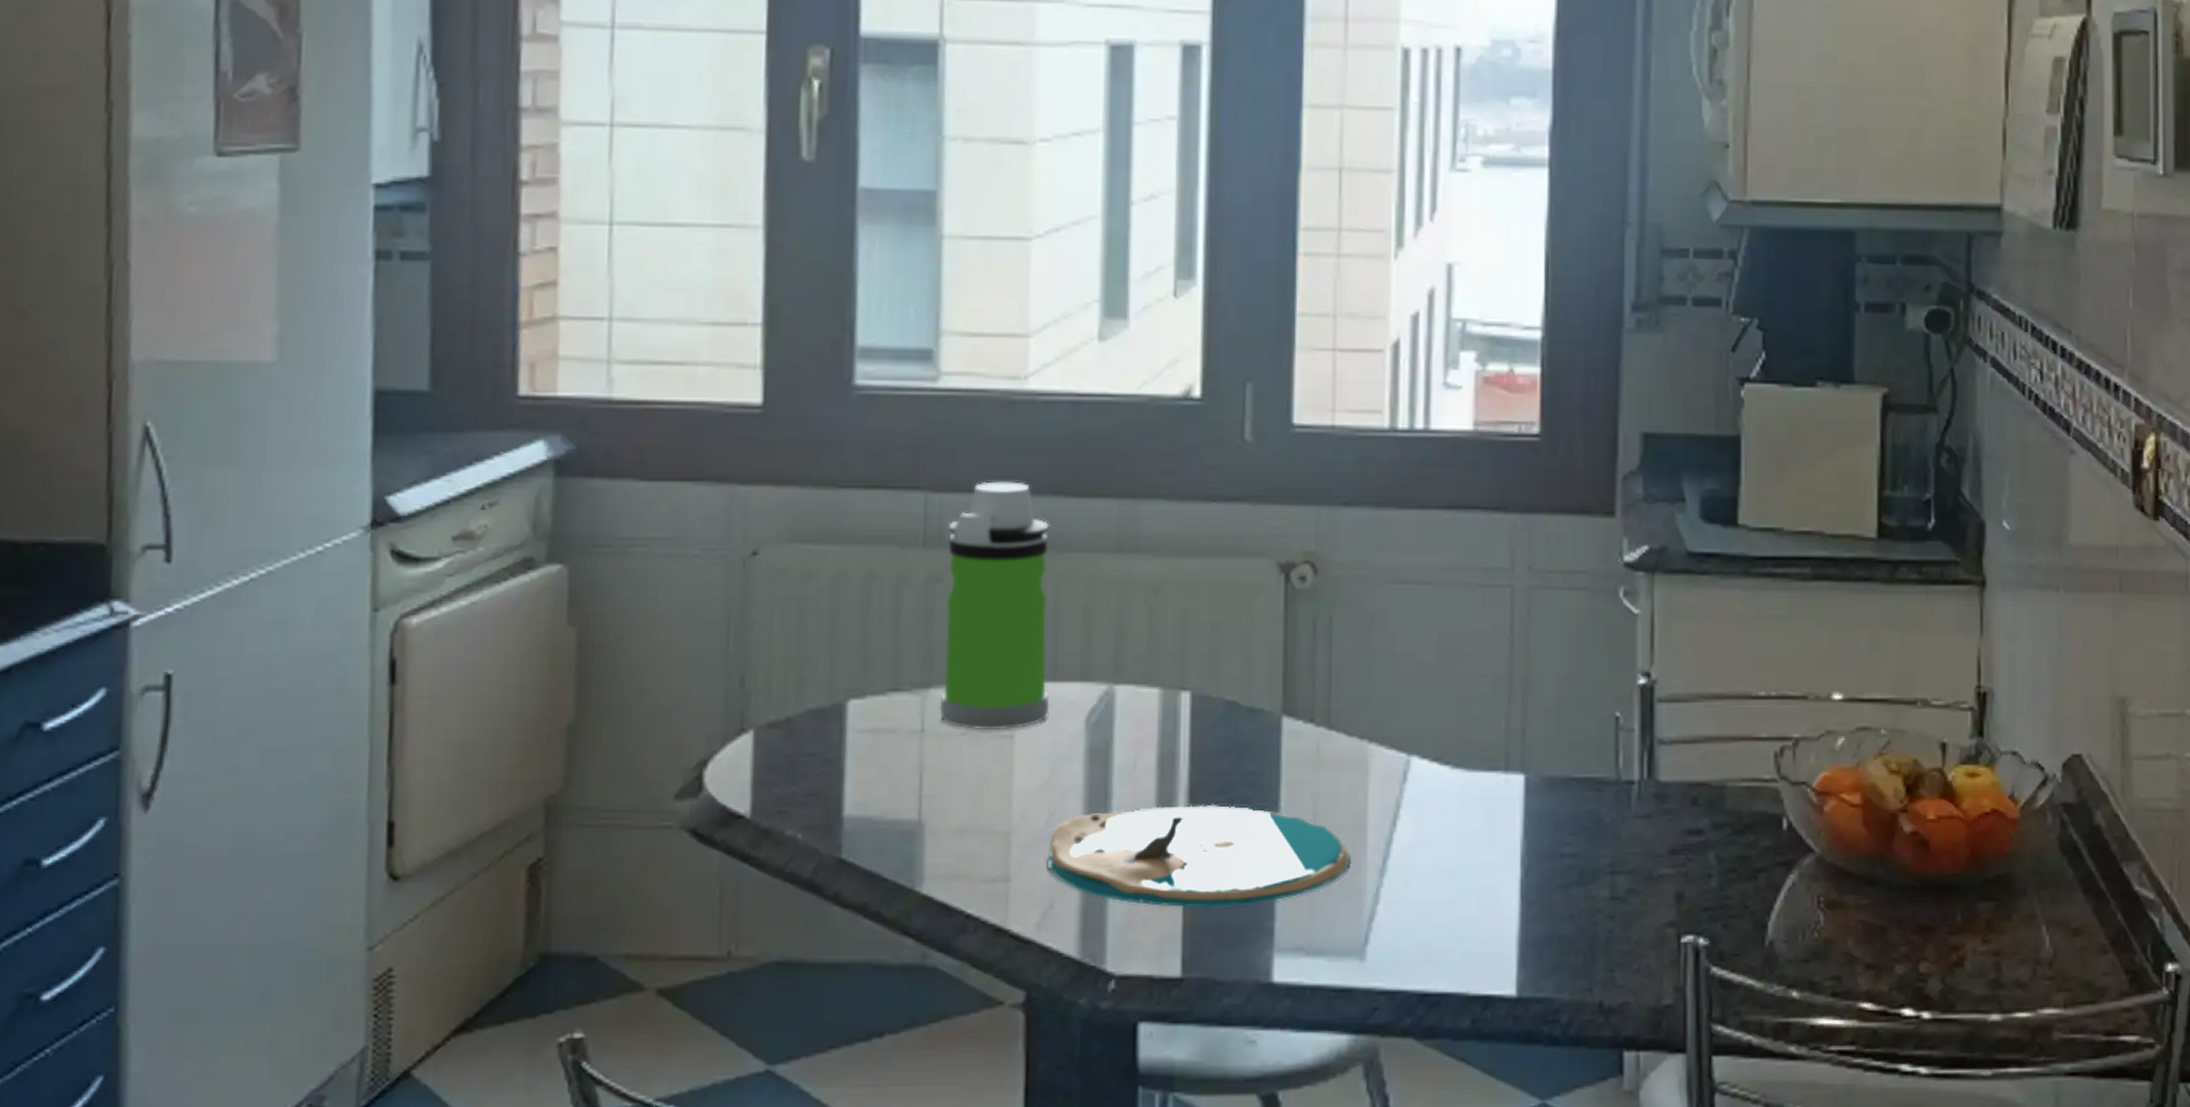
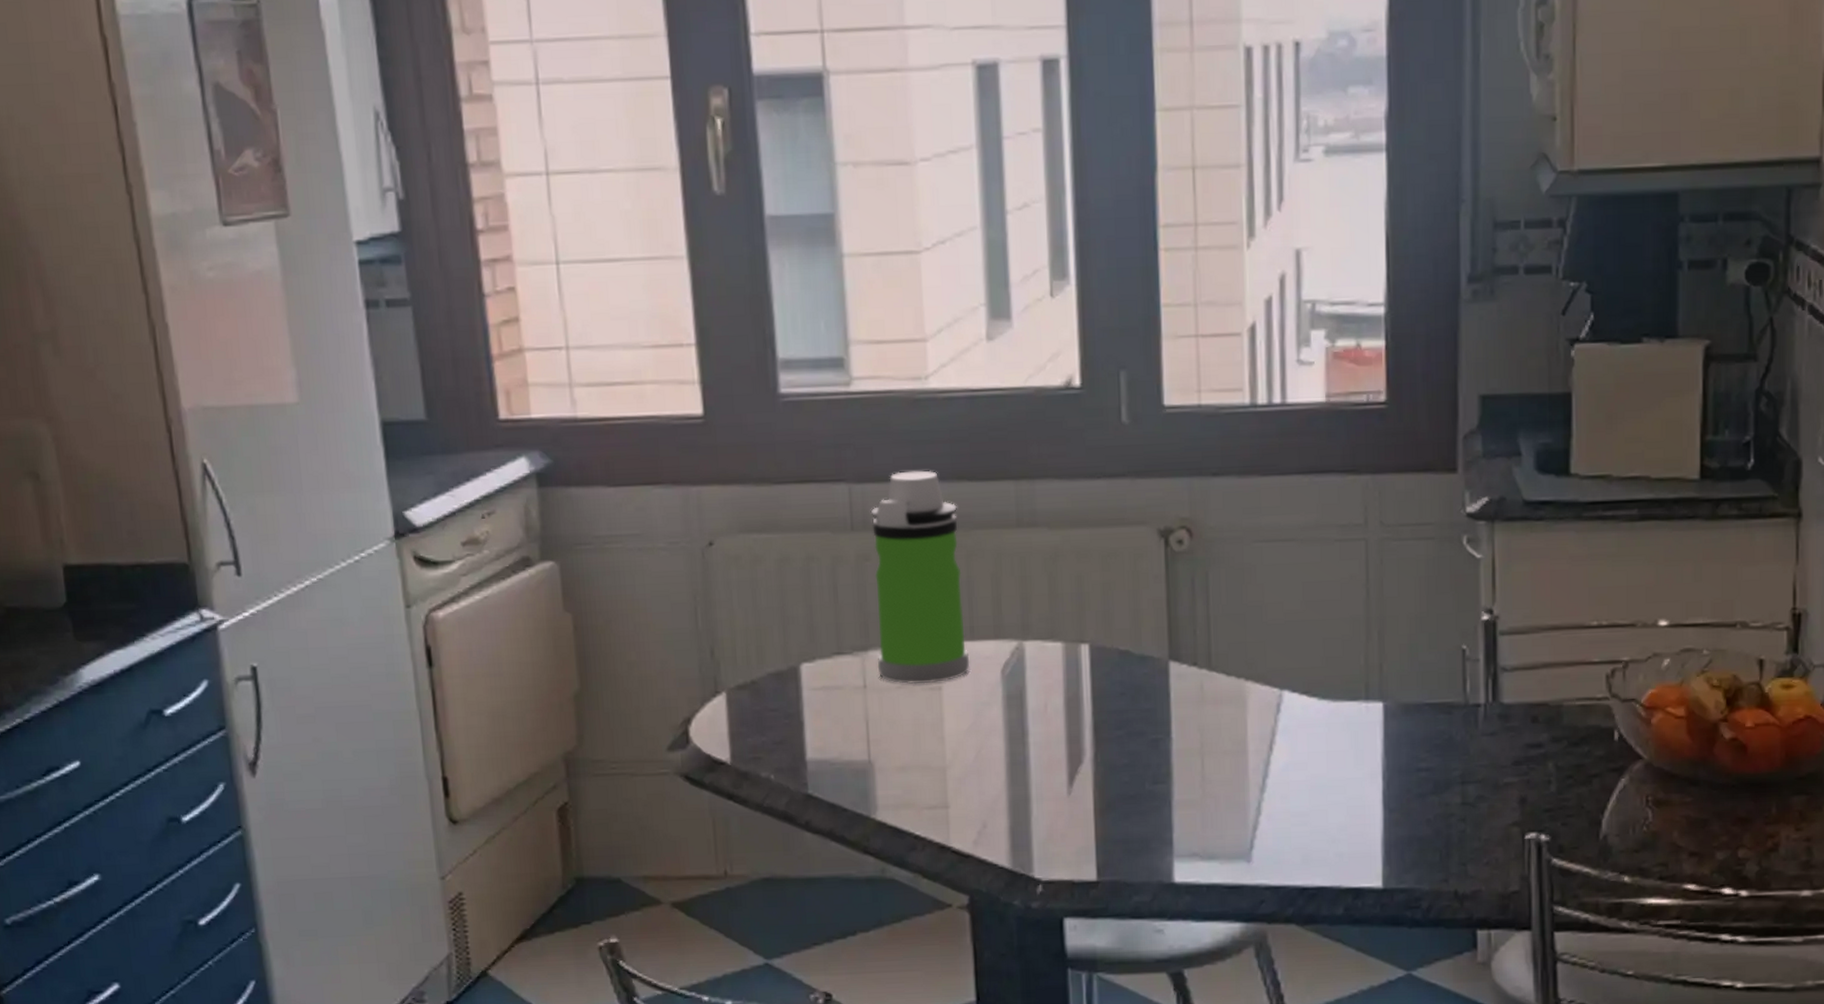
plate: present [1047,804,1351,907] -> none [978,737,1235,824]

